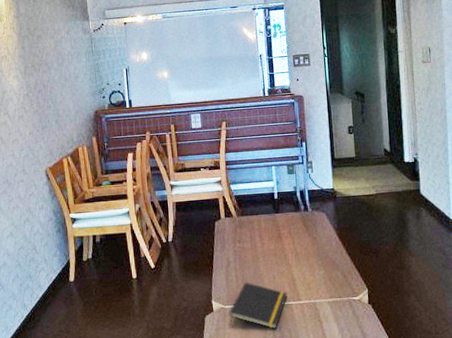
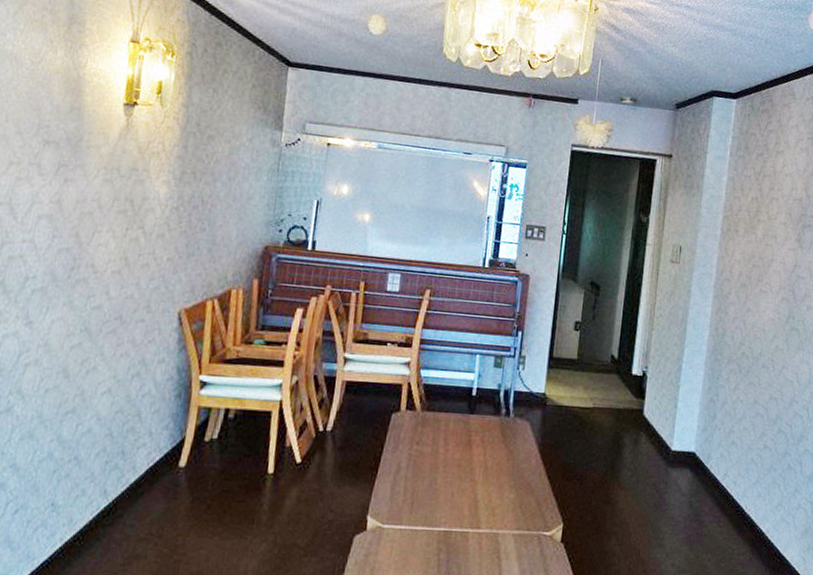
notepad: present [228,282,287,329] -> none [383,497,465,563]

